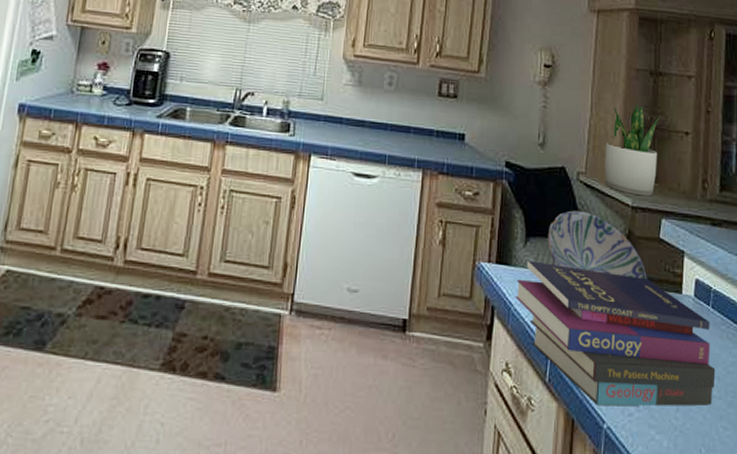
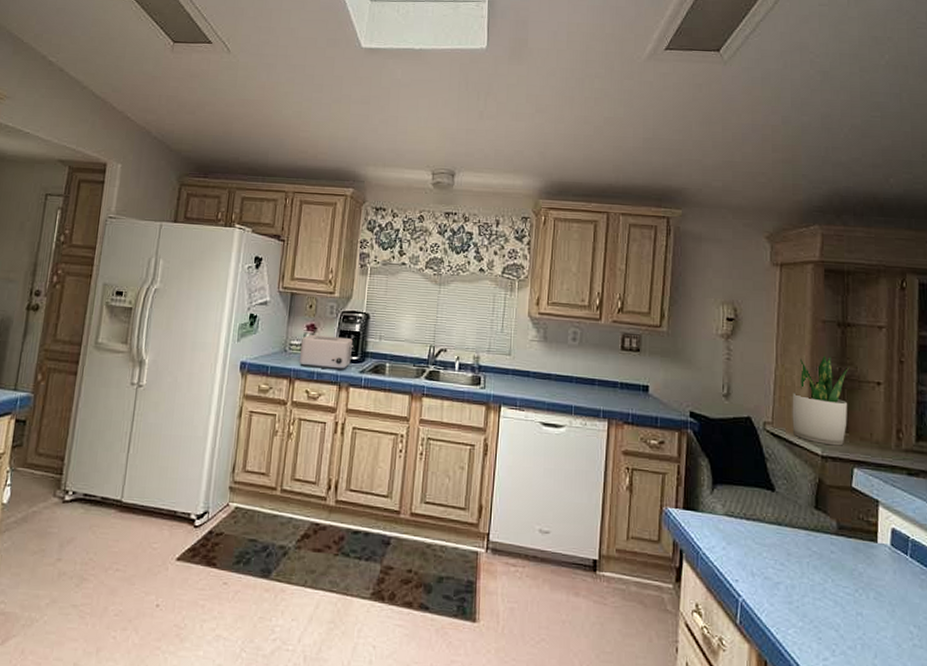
toaster: none [87,73,151,115] -> present [299,334,353,371]
books: present [516,260,716,406] -> none [704,507,916,654]
bowl: present [547,210,647,280] -> none [735,459,839,528]

